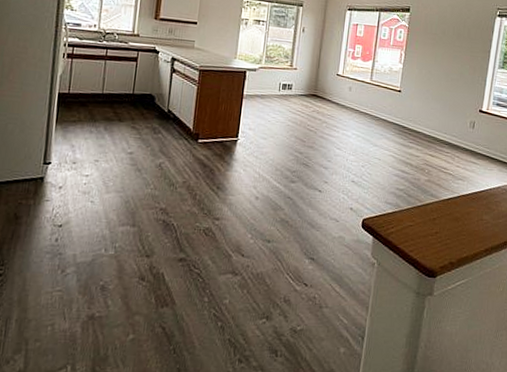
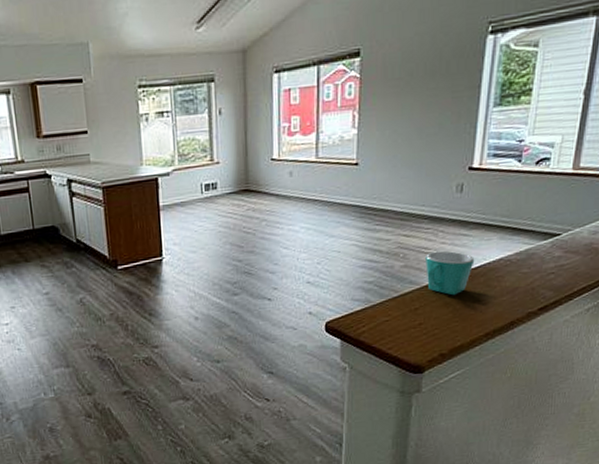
mug: none [444,172,480,212] -> present [426,251,475,296]

